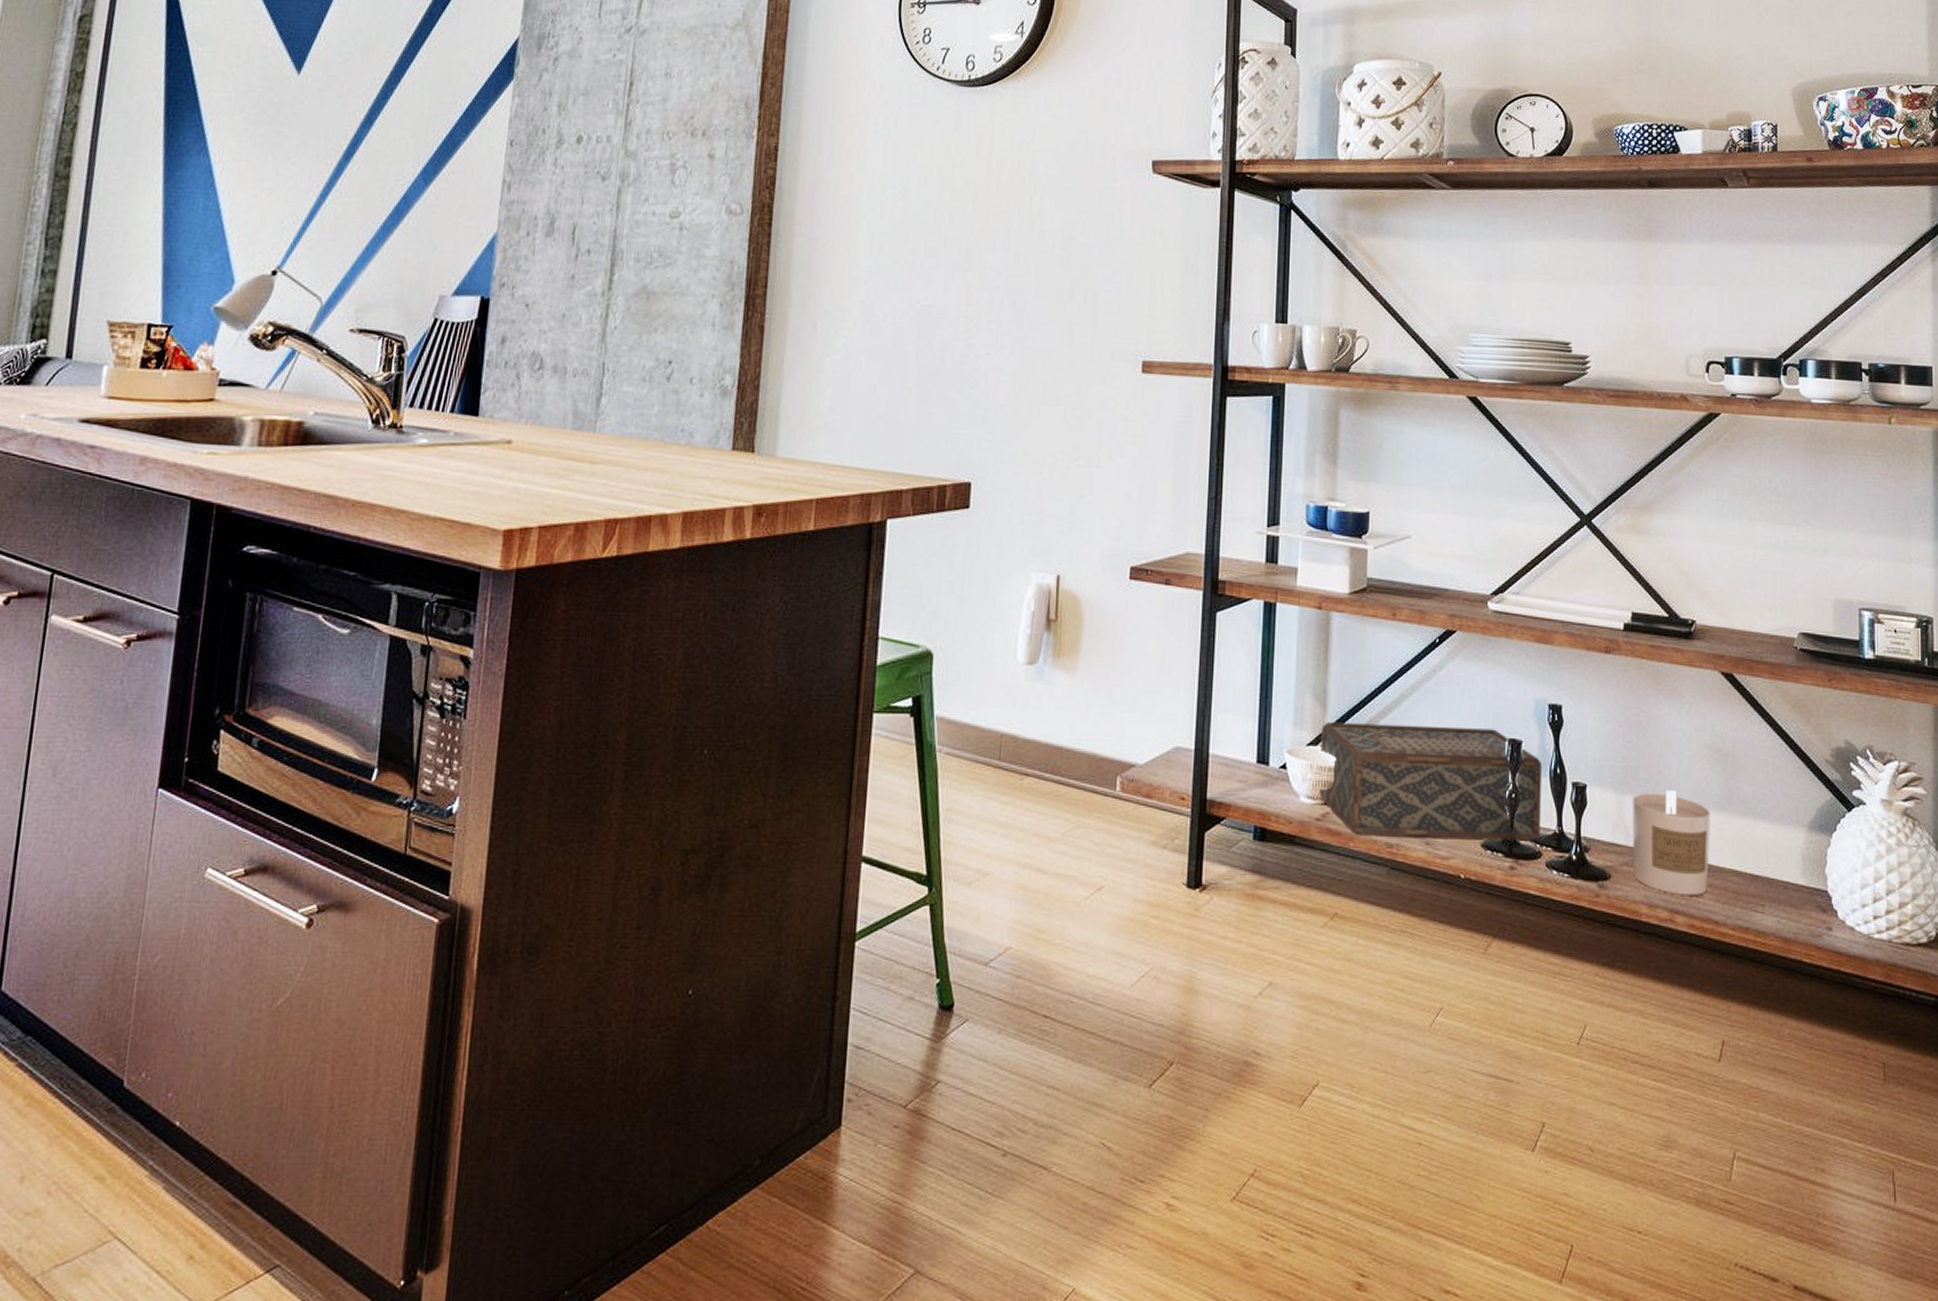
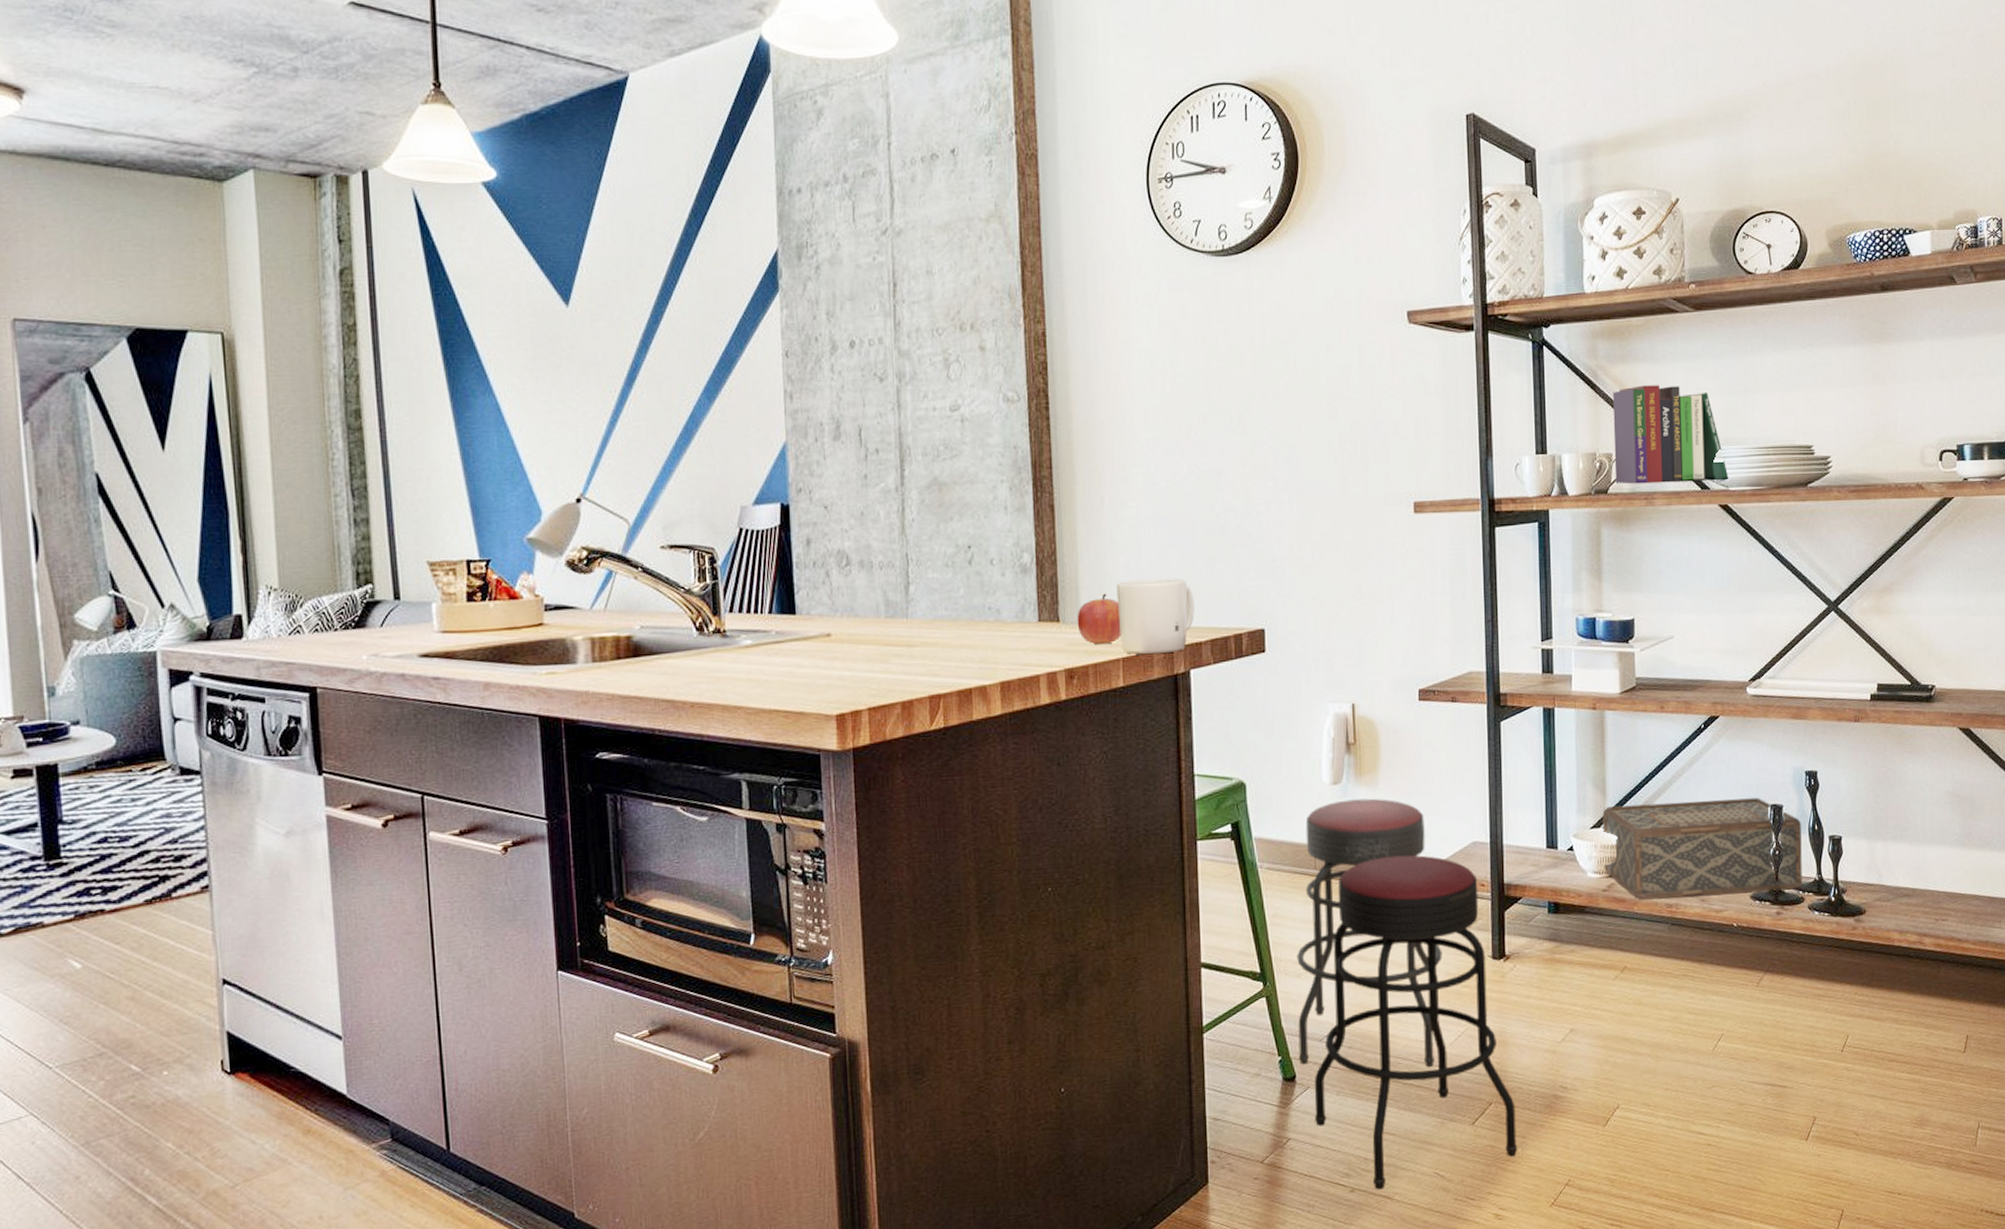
fruit: none [772,426,819,482] -> present [1077,593,1121,645]
mug: none [816,415,900,499] -> present [1116,578,1195,655]
bar stool: none [958,683,1200,1157] -> present [1297,798,1518,1190]
books: none [1358,261,1480,371] -> present [1612,385,1729,484]
candle: present [1632,790,1711,895] -> none [1883,833,1953,921]

